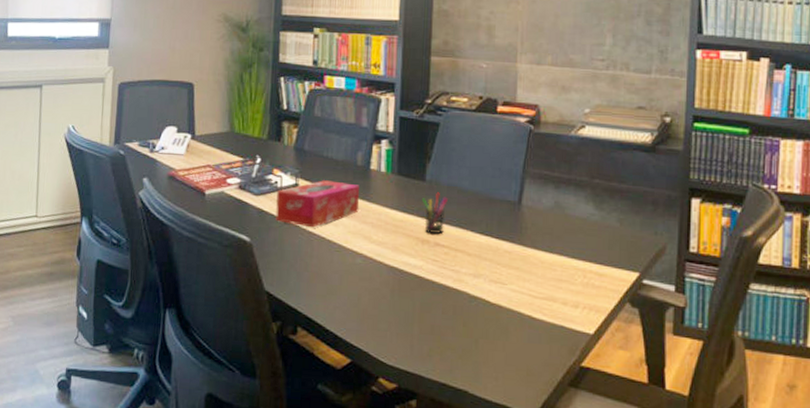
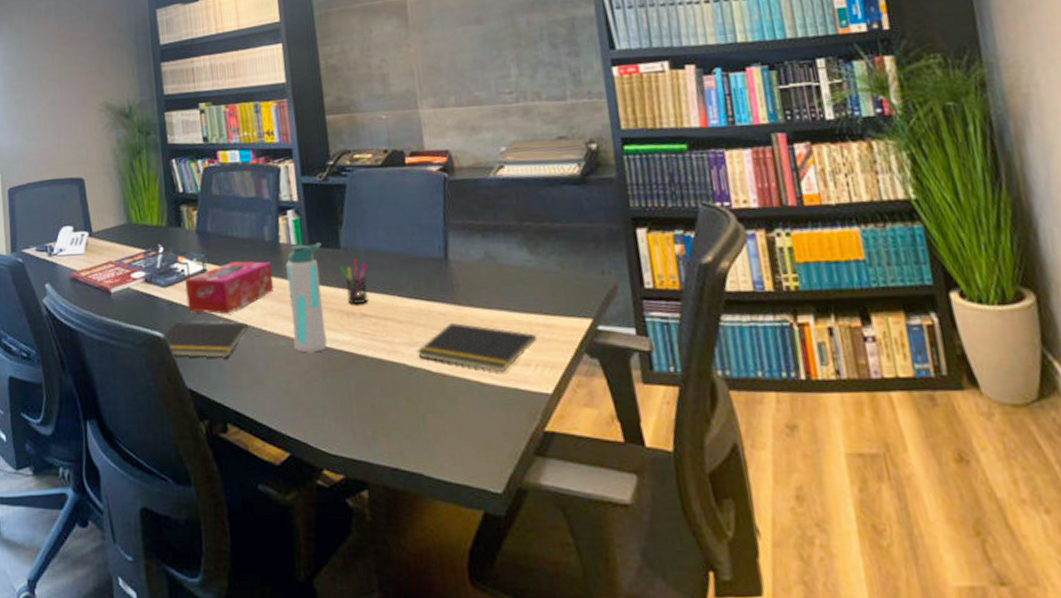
notepad: none [249,229,329,267] -> present [163,321,248,358]
water bottle: none [370,173,409,273] -> present [286,242,327,353]
notepad: none [479,261,588,311] -> present [416,323,537,373]

